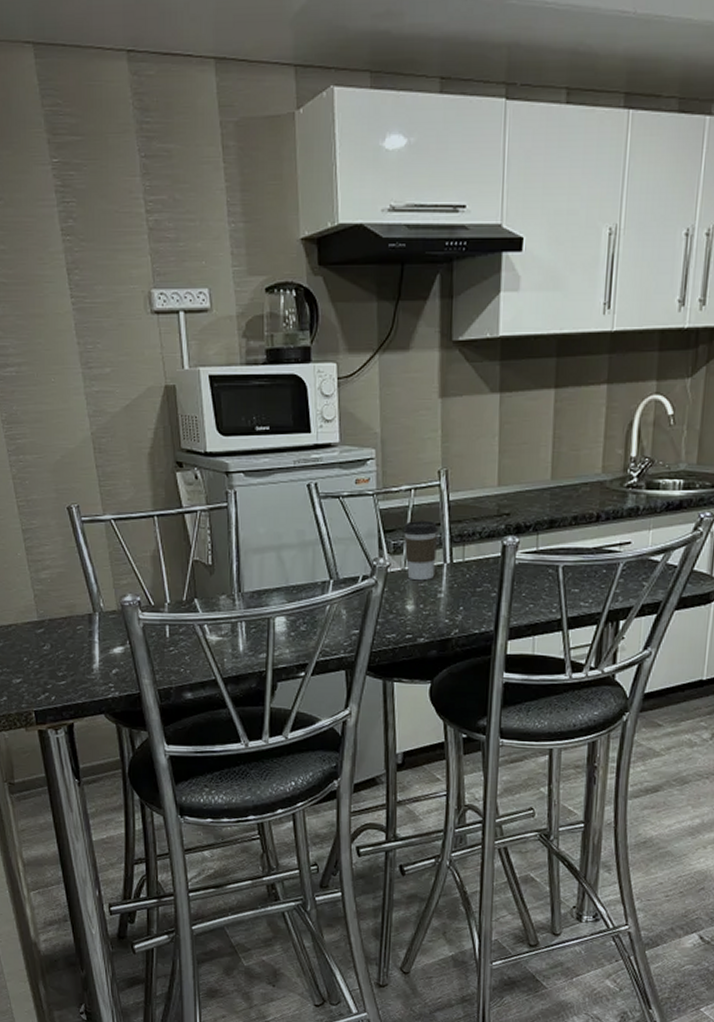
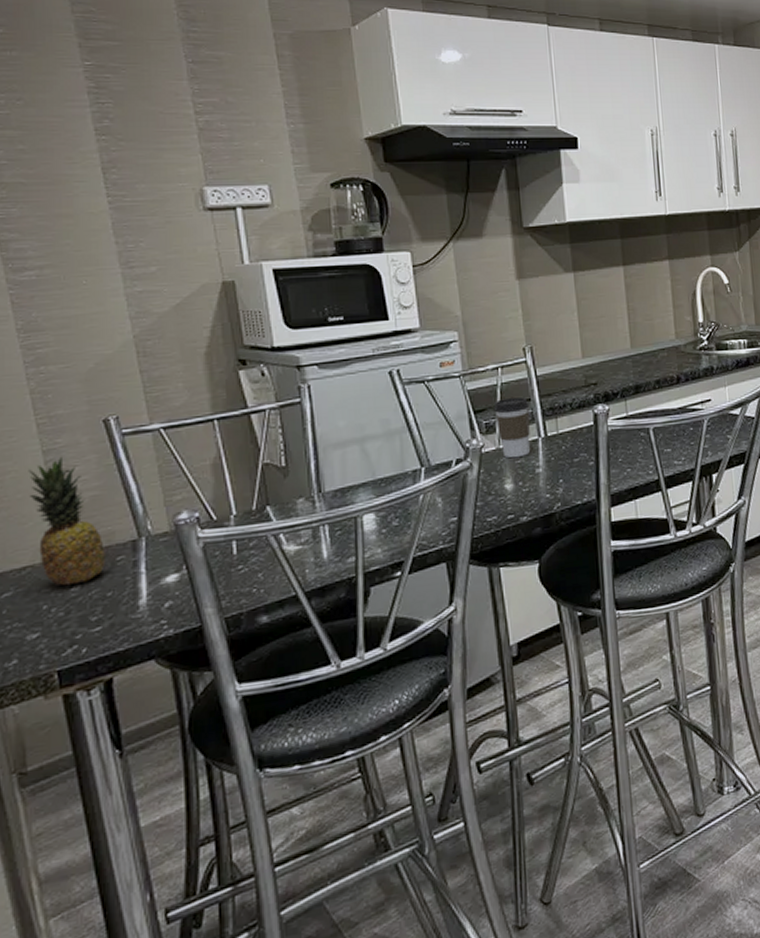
fruit: none [12,535,69,645] -> present [28,456,107,586]

